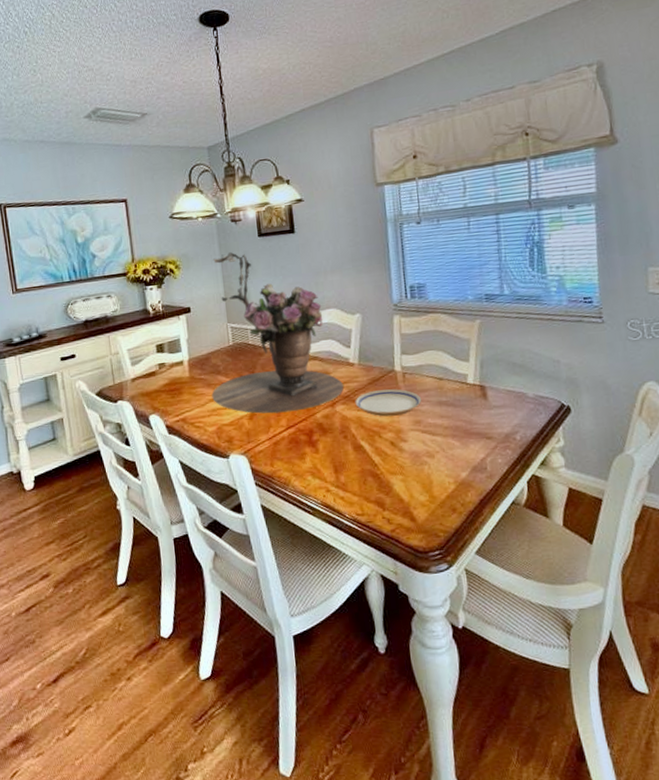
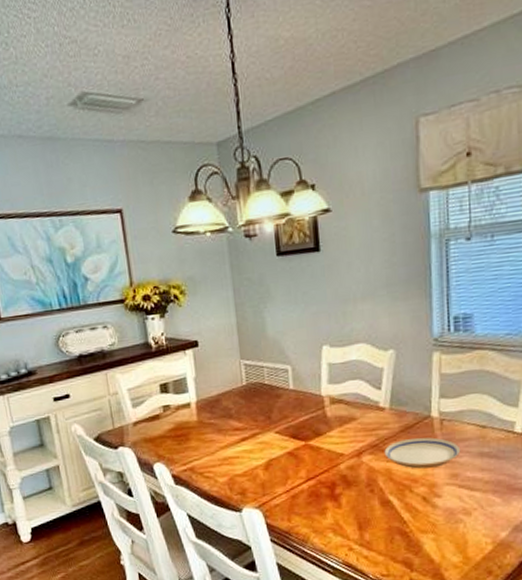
flower arrangement: present [212,252,344,414] -> none [222,274,373,464]

